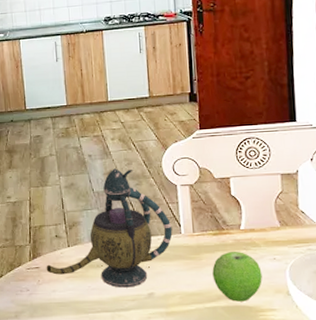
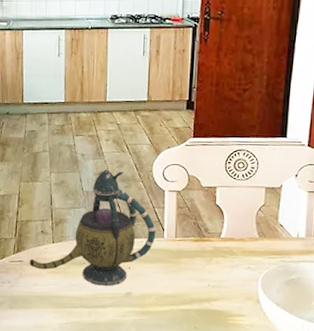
fruit: present [212,252,262,302] -> none [189,258,236,306]

